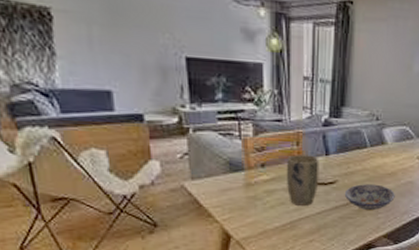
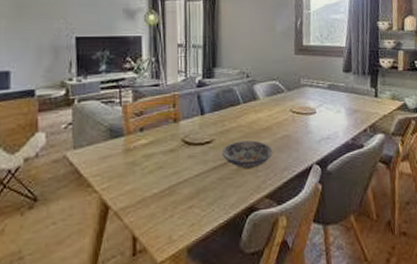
plant pot: present [287,155,319,205] -> none [165,116,196,169]

